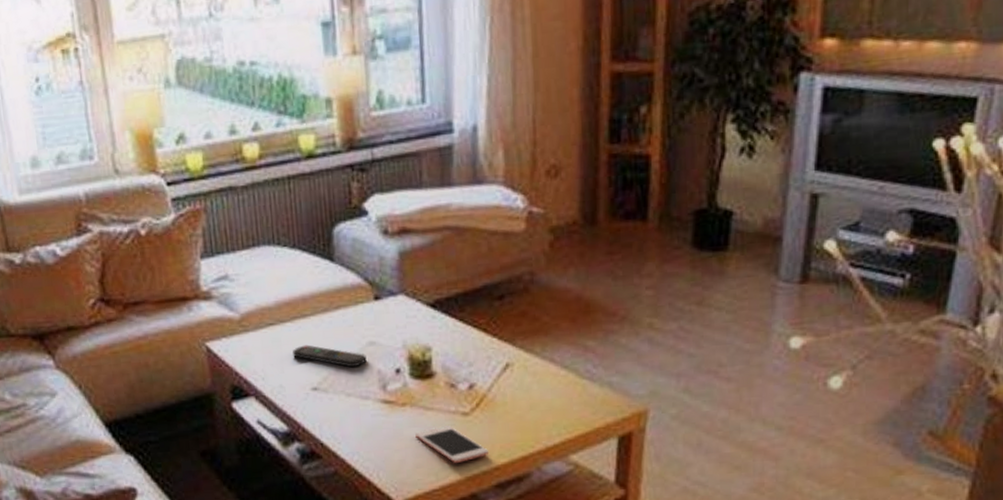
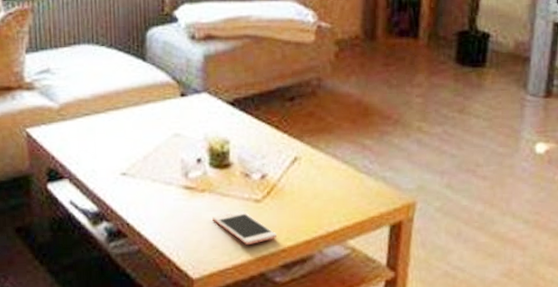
remote control: present [293,344,367,368] -> none [105,134,172,156]

